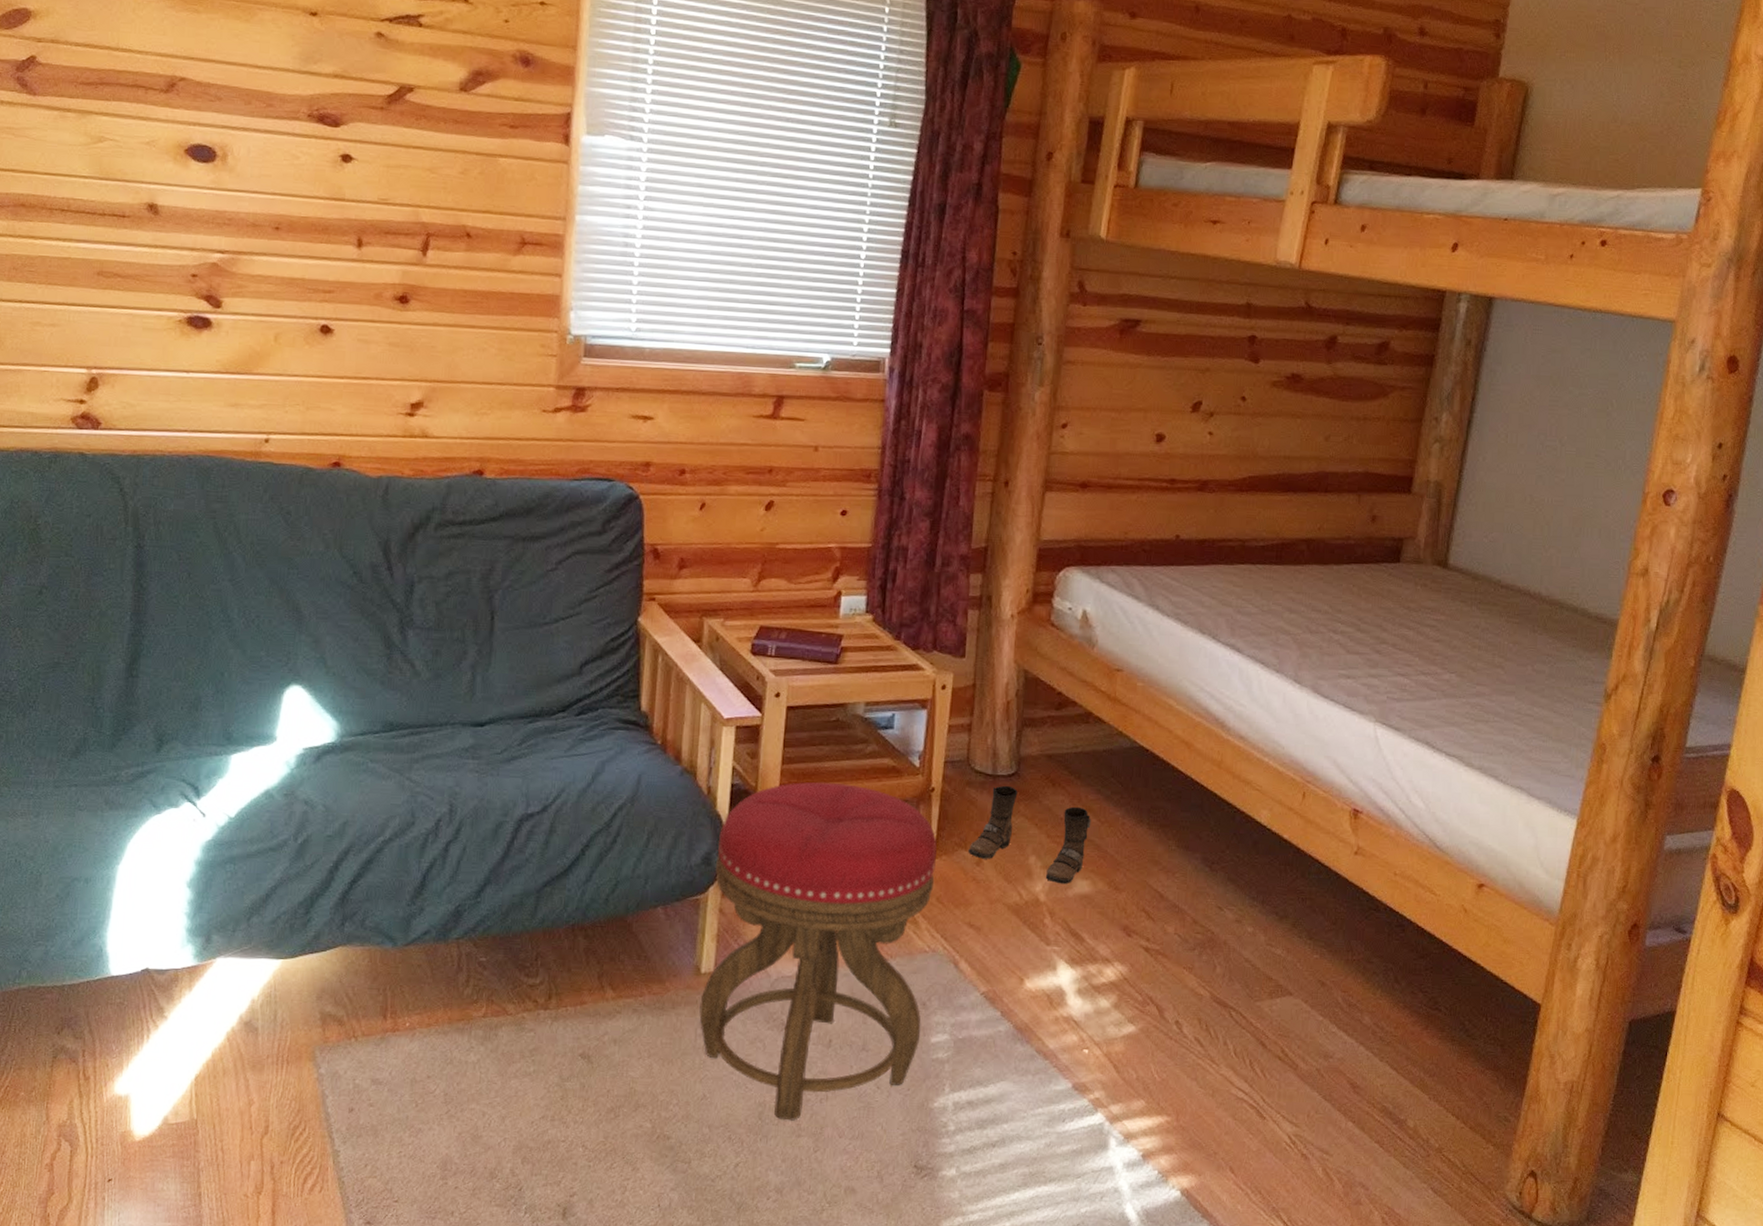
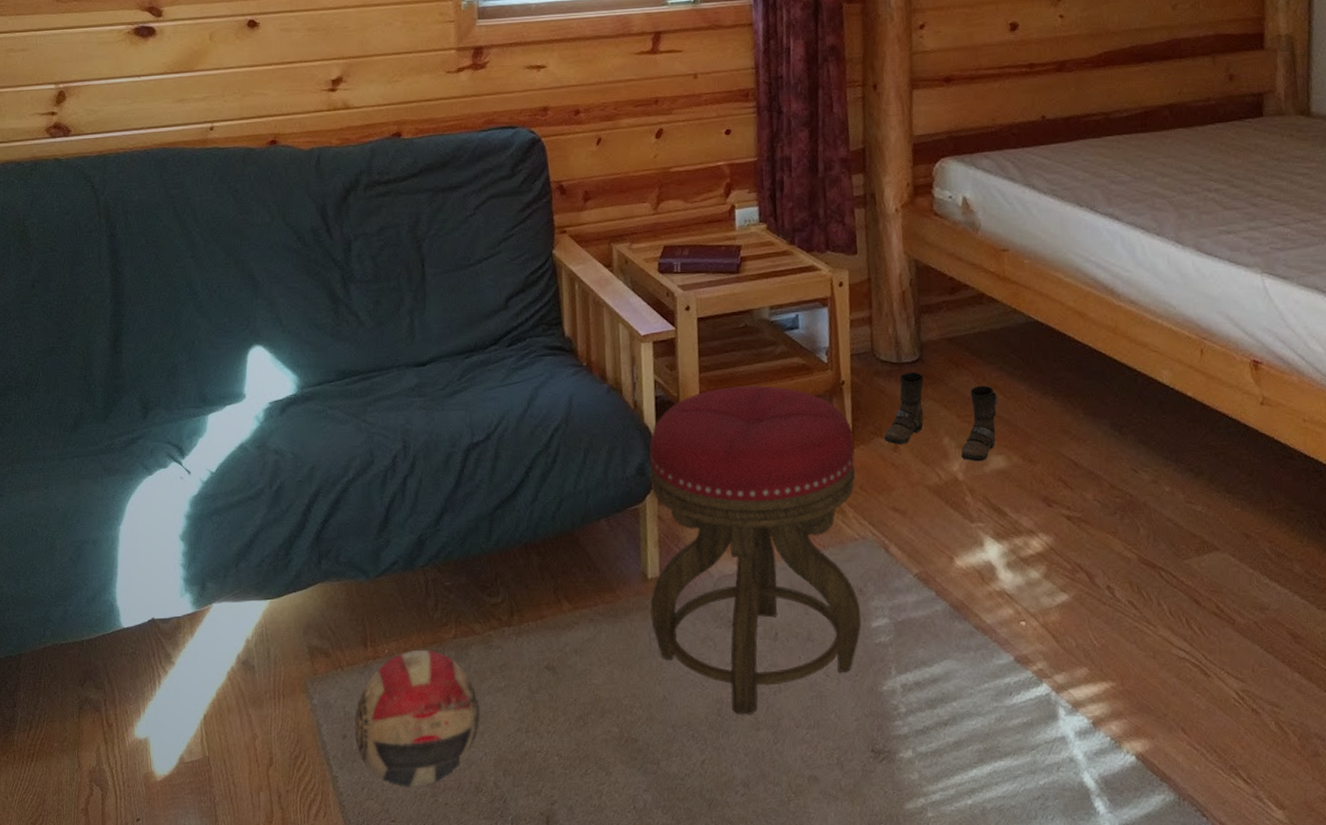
ball: none [363,1026,504,1168] -> present [355,650,481,787]

